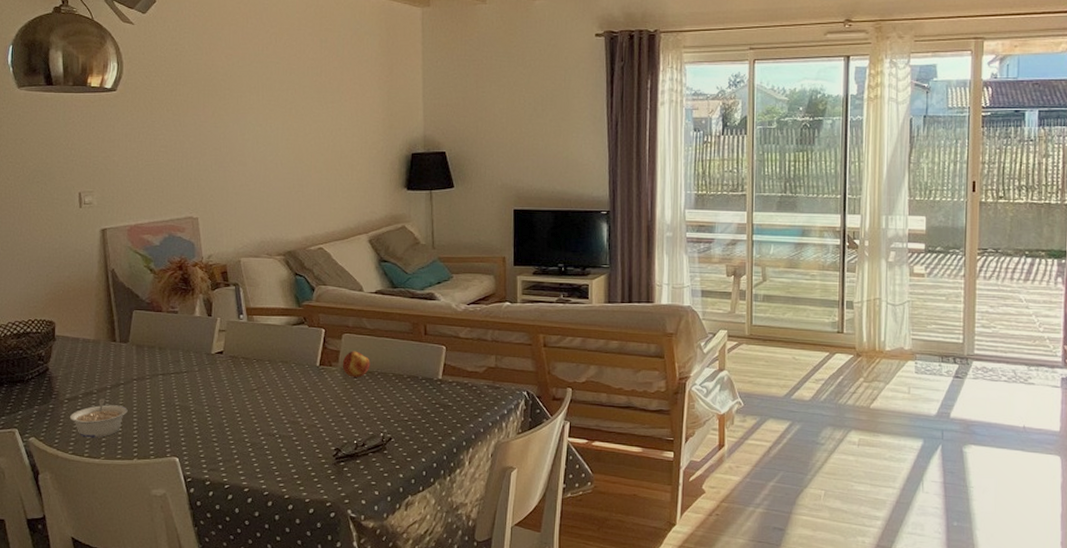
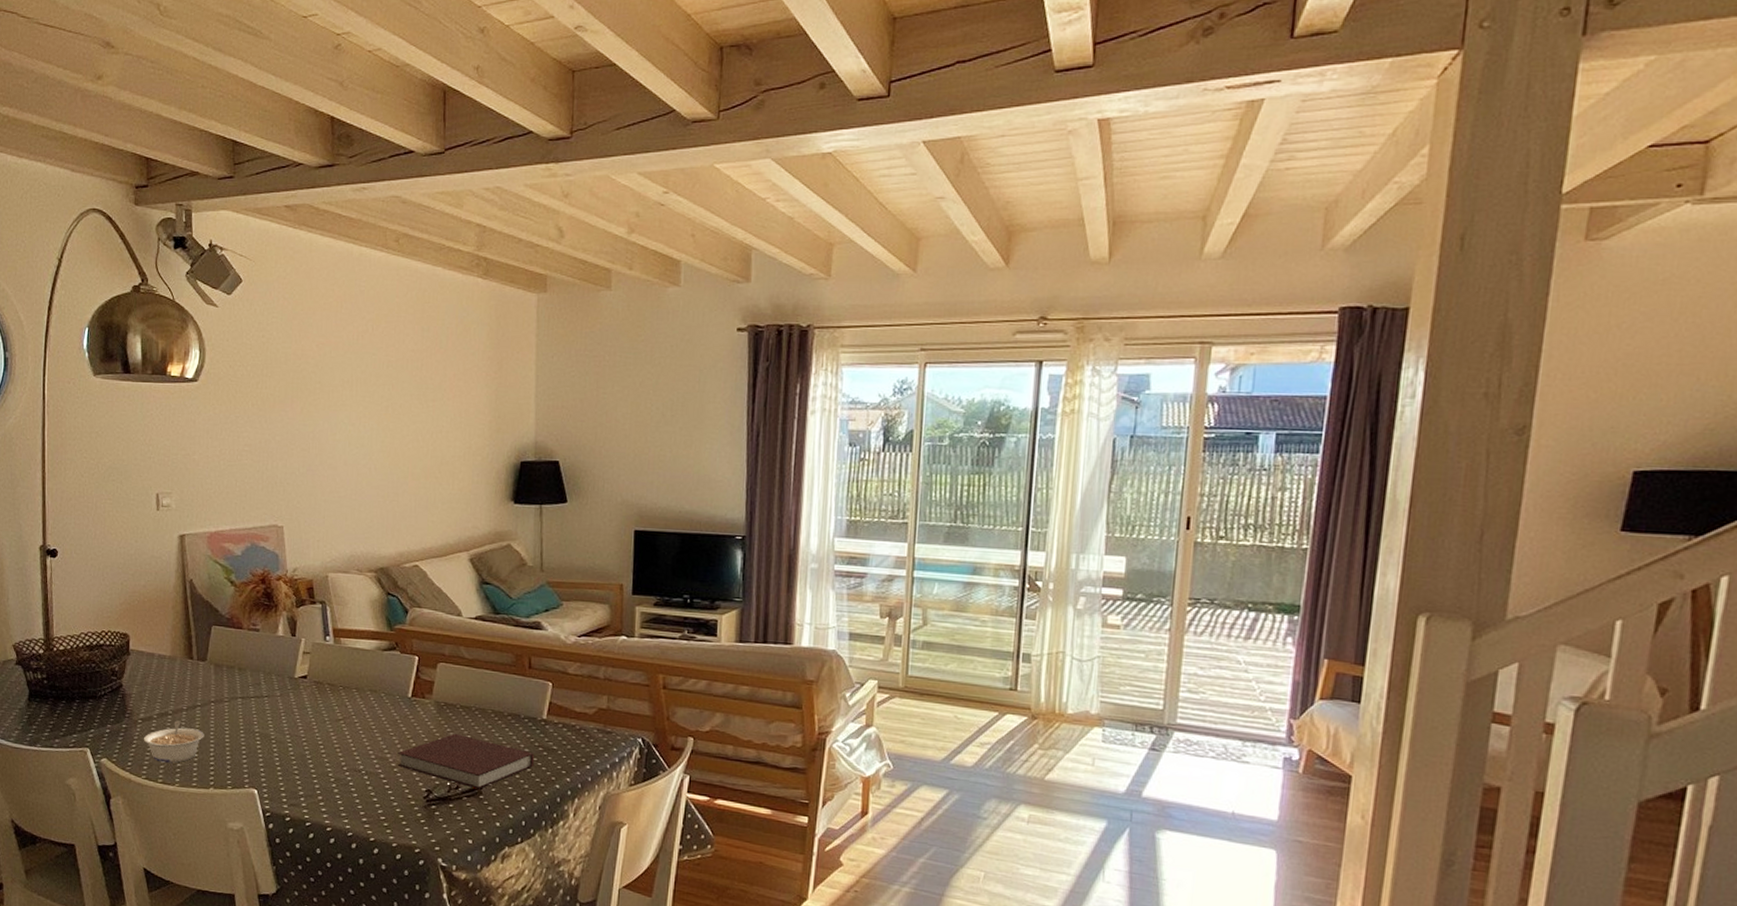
notebook: none [308,396,433,445] -> present [397,733,535,789]
fruit: present [342,351,370,378] -> none [436,682,468,713]

